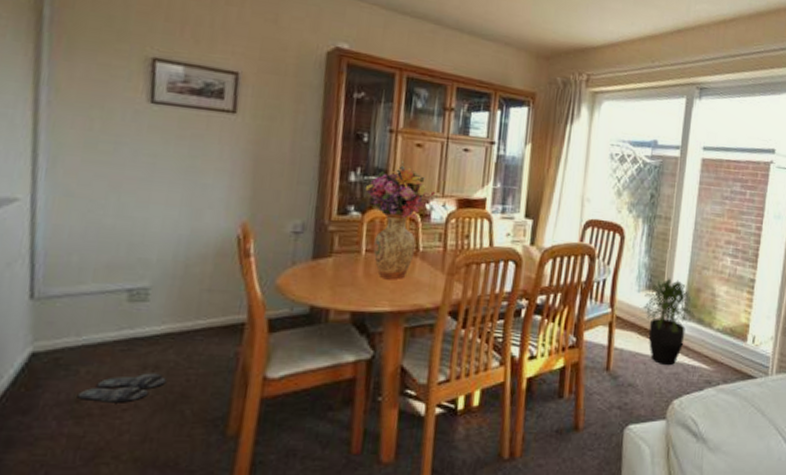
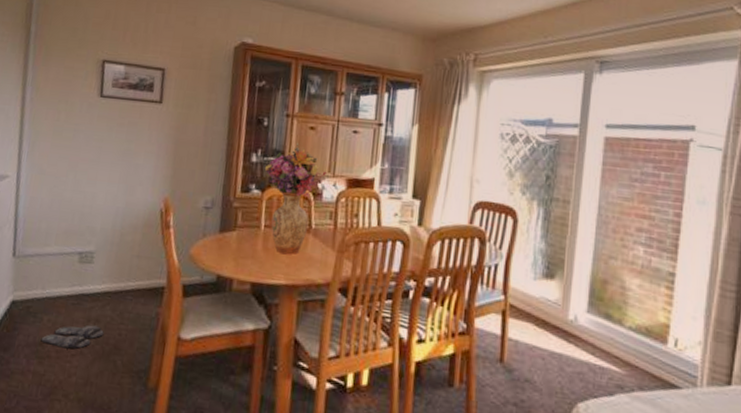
potted plant: present [643,278,696,366] -> none [541,266,602,364]

